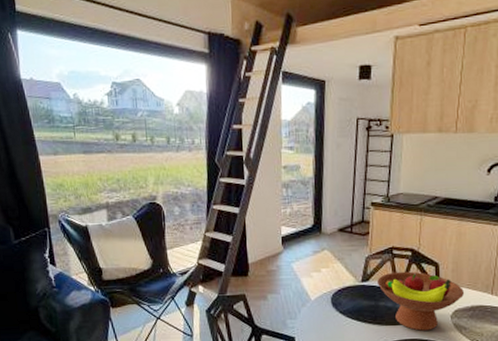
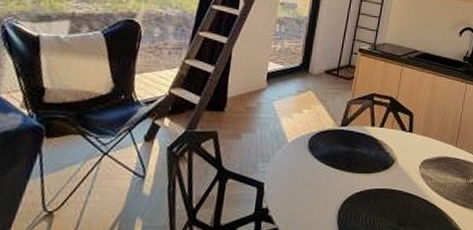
fruit bowl: present [377,271,465,331] -> none [356,118,433,180]

